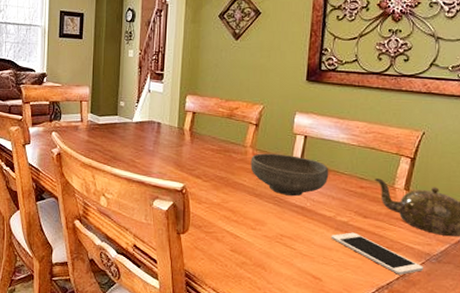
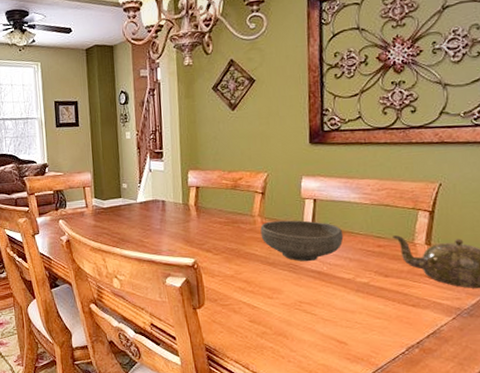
cell phone: present [331,232,424,275] -> none [352,292,456,332]

